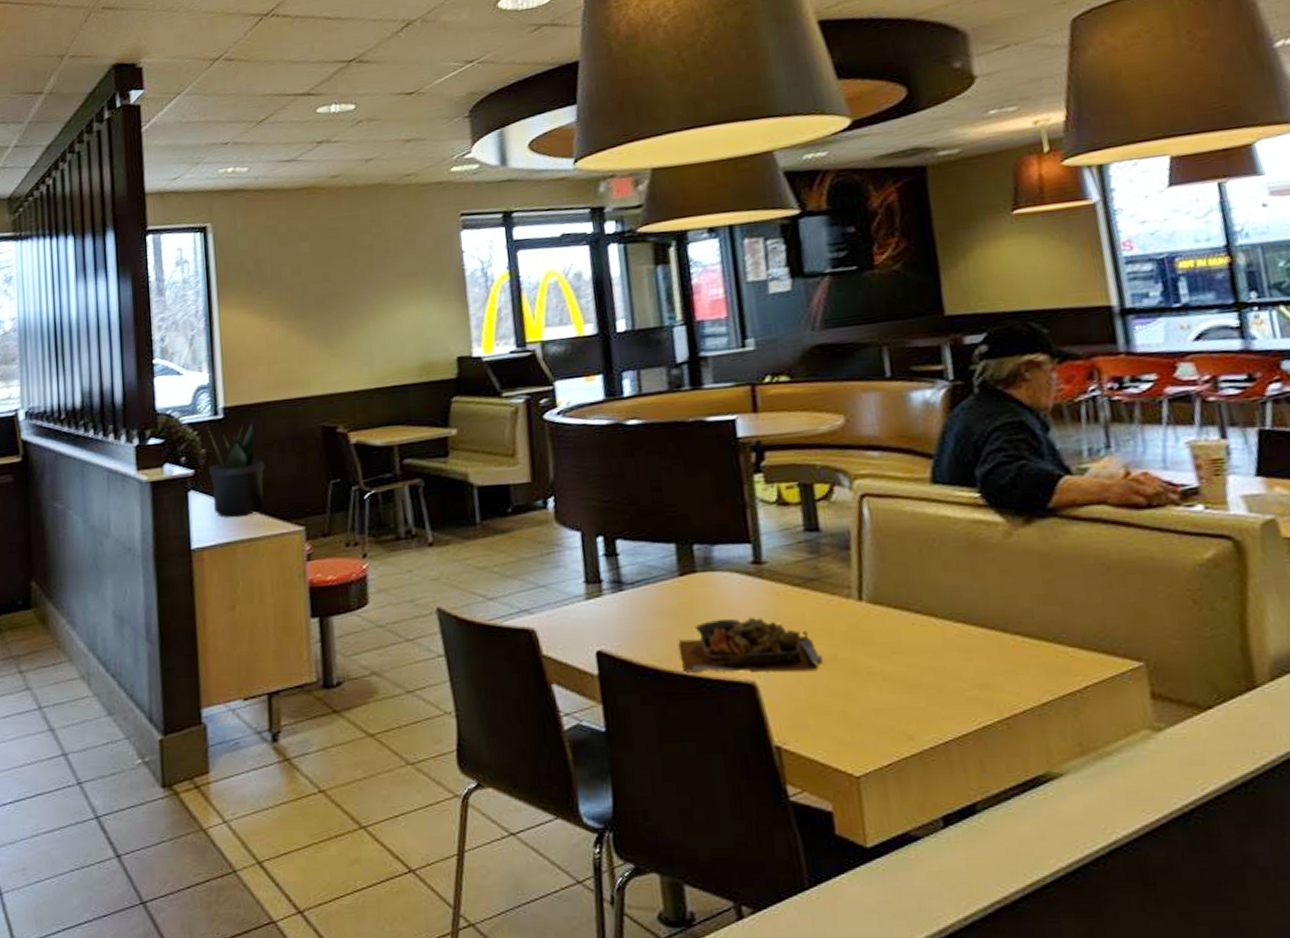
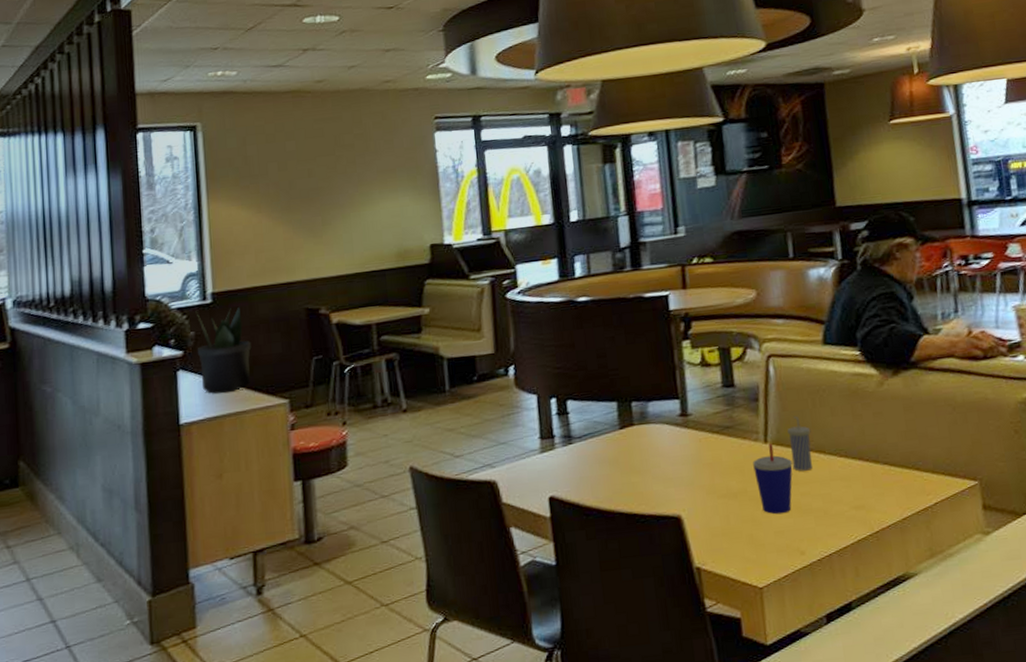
food tray: present [678,616,823,673] -> none [618,460,736,511]
beverage cup: none [844,602,896,689] -> present [753,444,793,515]
beverage cup: none [888,569,921,638] -> present [787,416,813,472]

